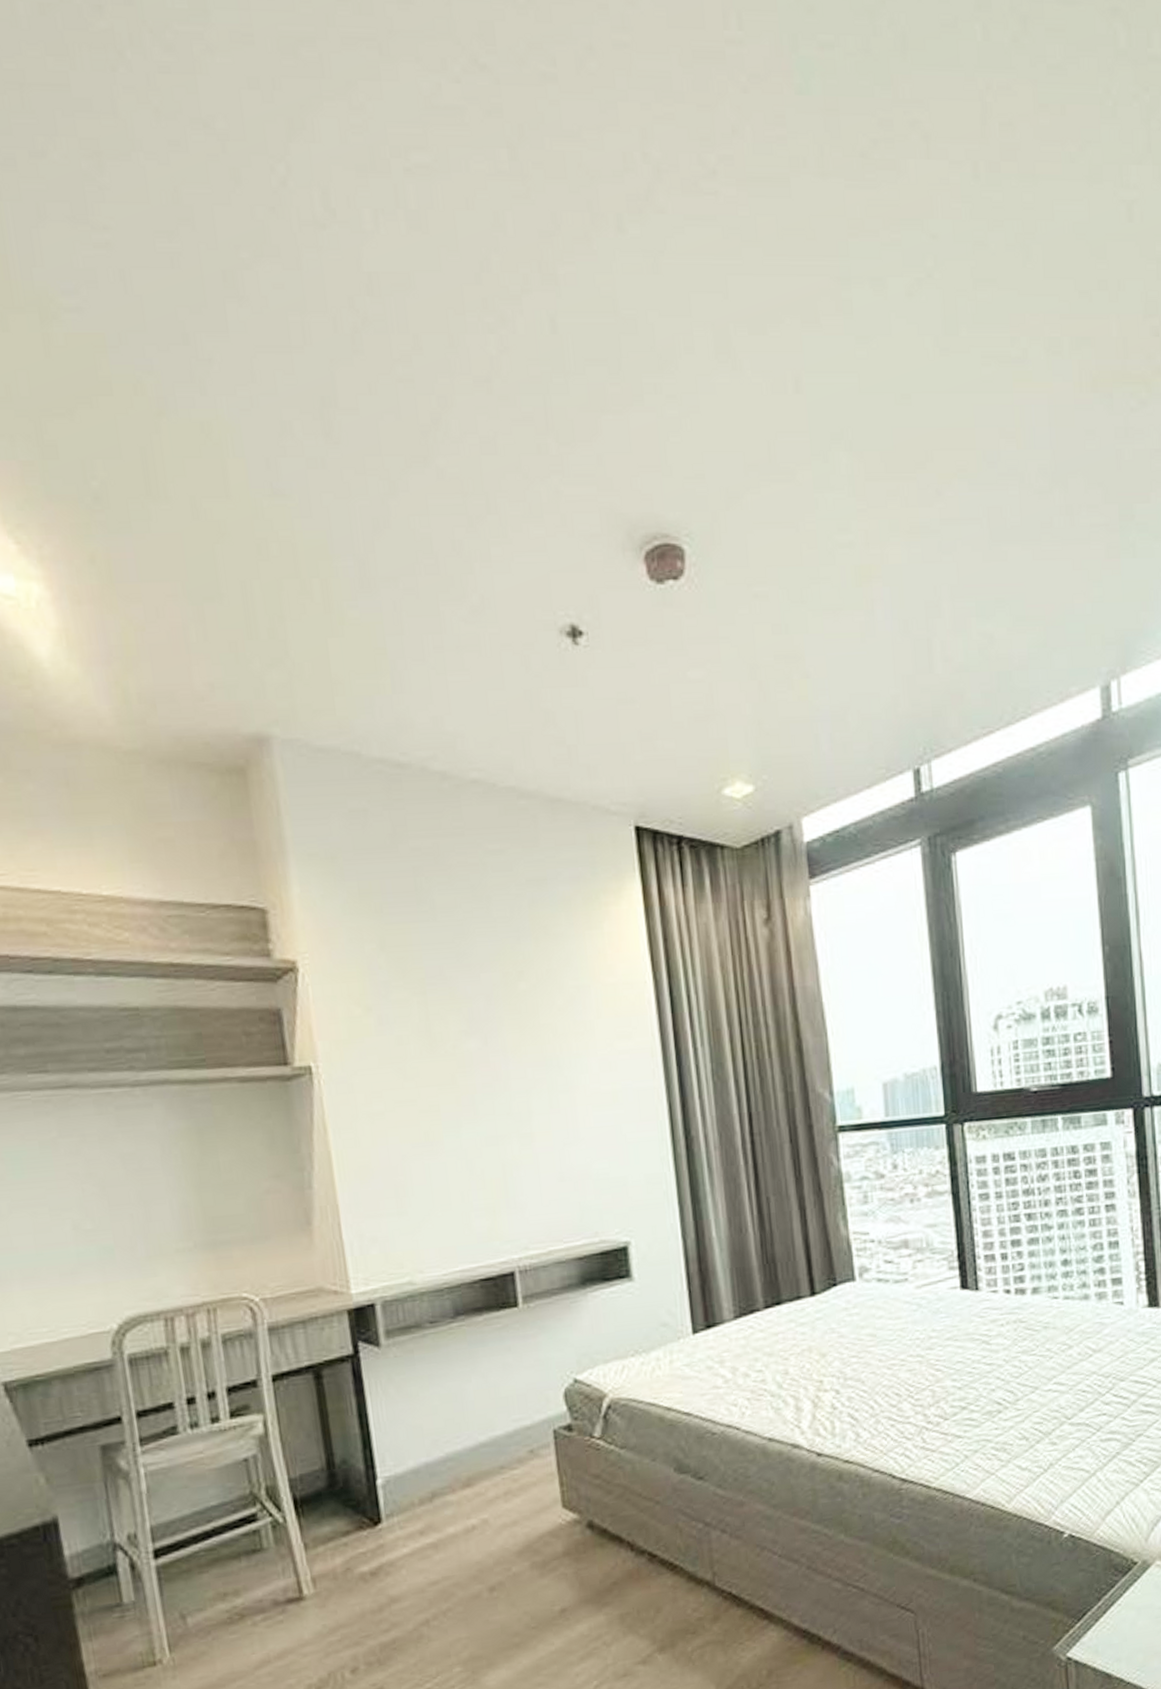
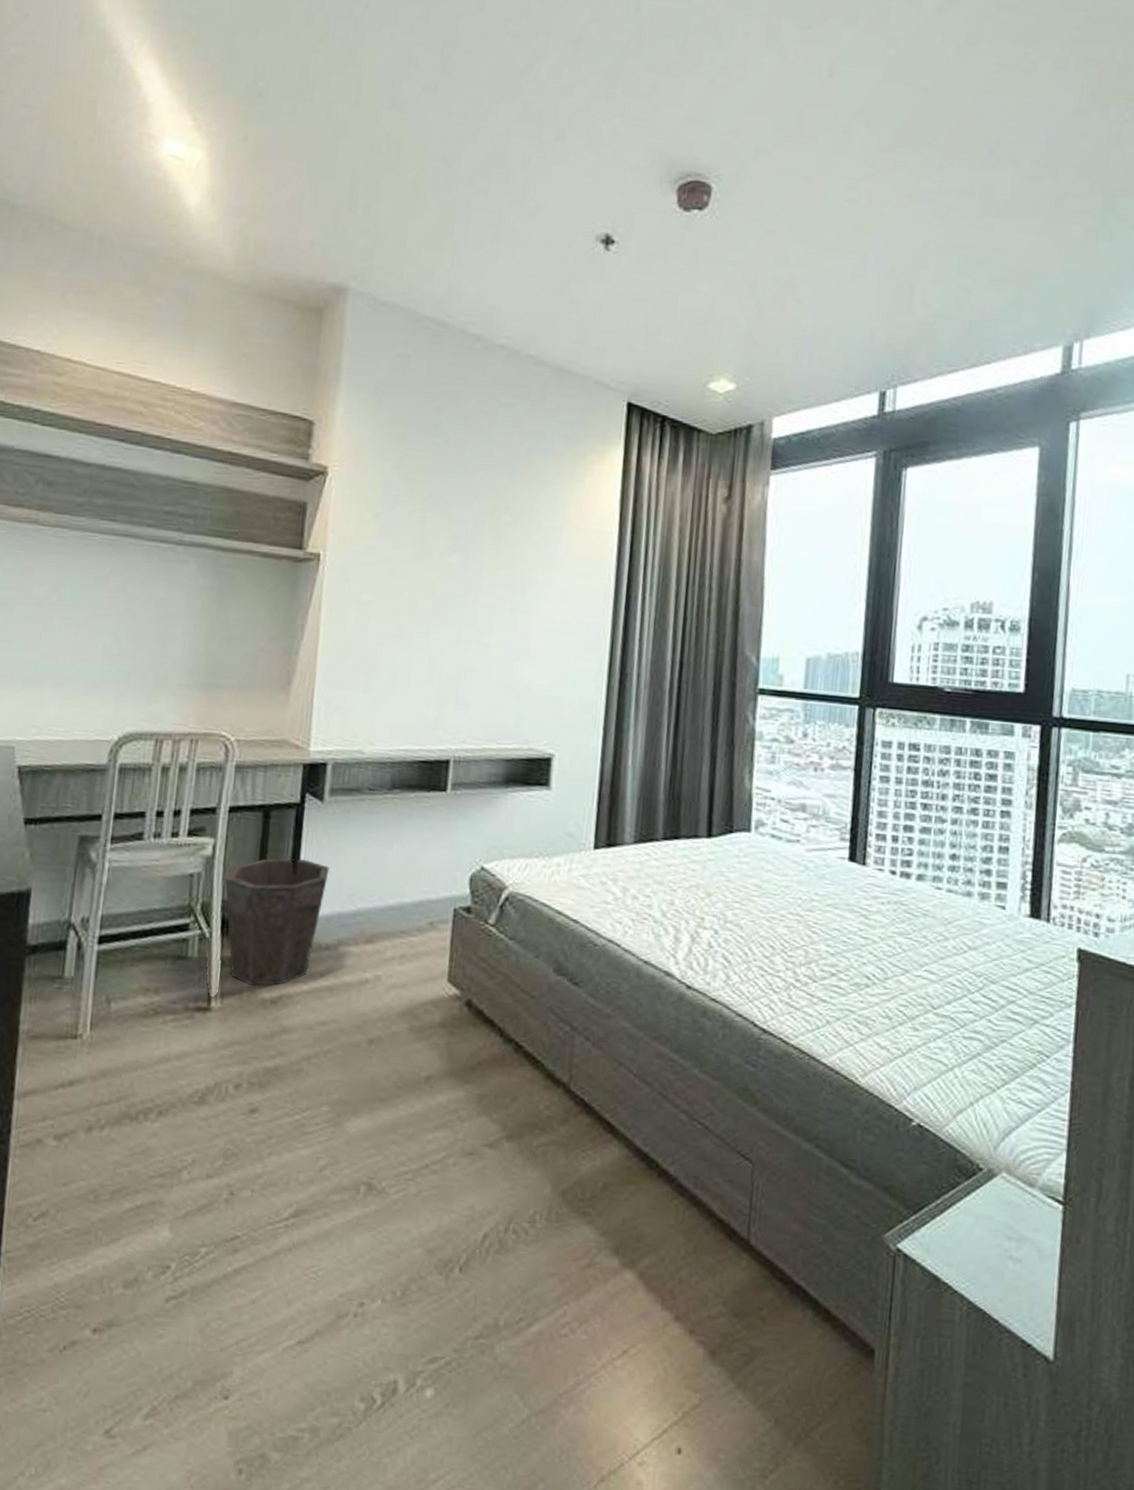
waste bin: none [286,1413,406,1562] -> present [225,858,330,986]

